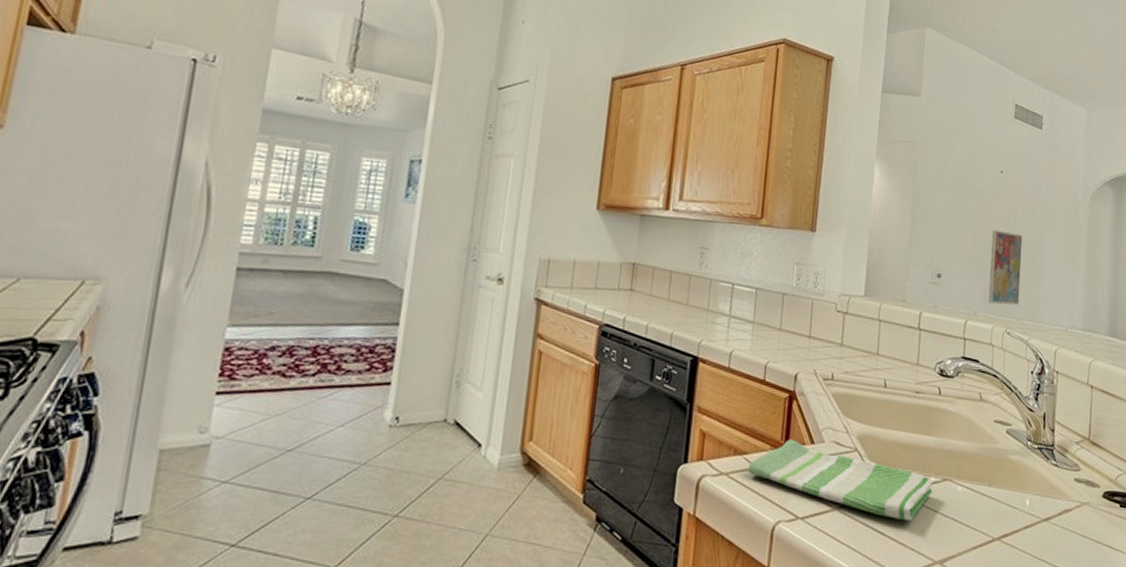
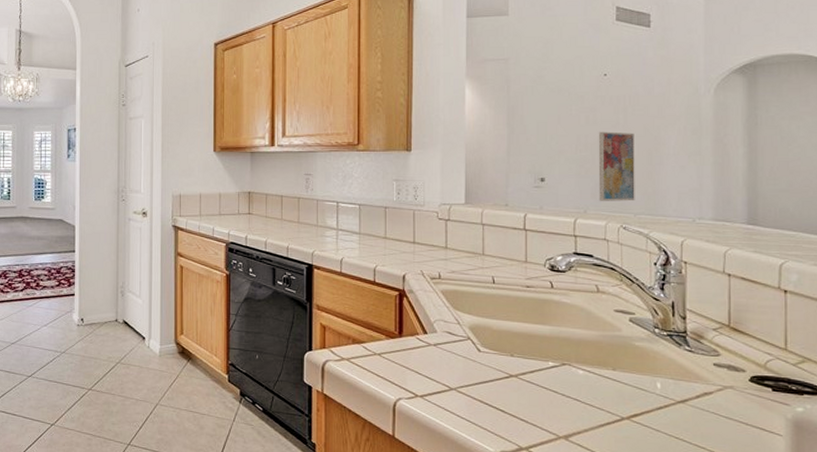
dish towel: present [748,438,933,521] -> none [366,330,552,401]

